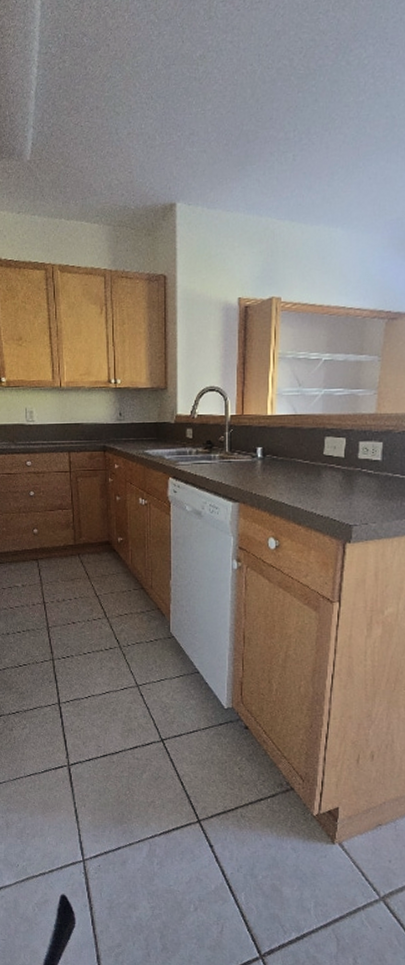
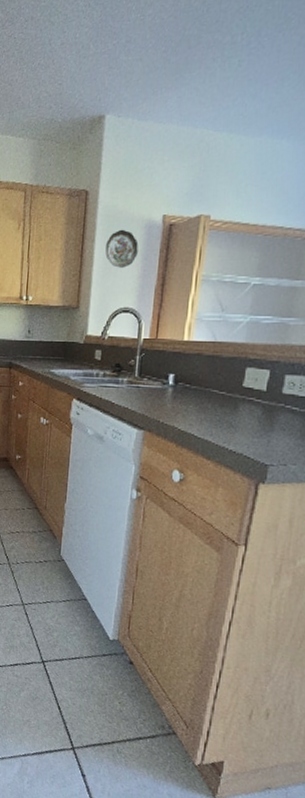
decorative plate: none [188,311,218,349] -> present [105,229,139,268]

